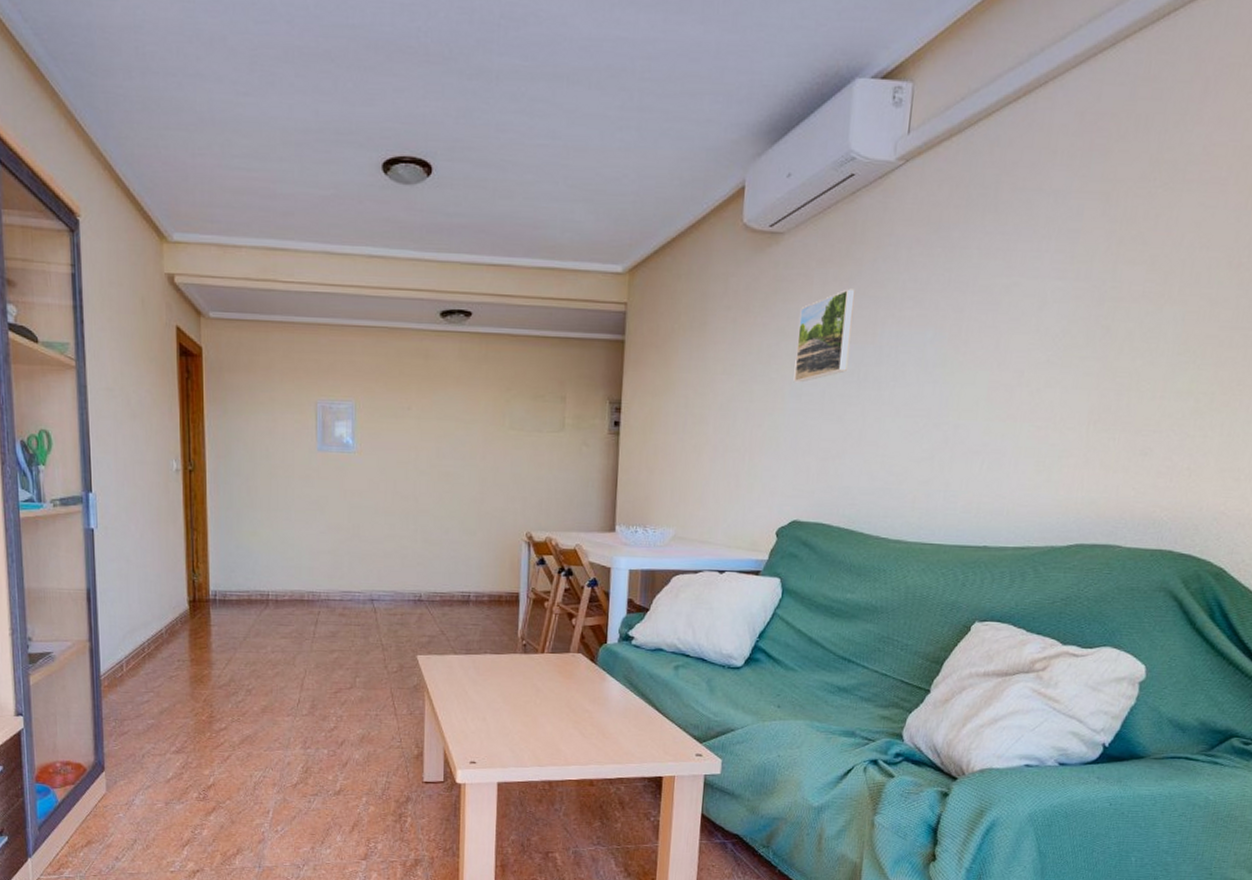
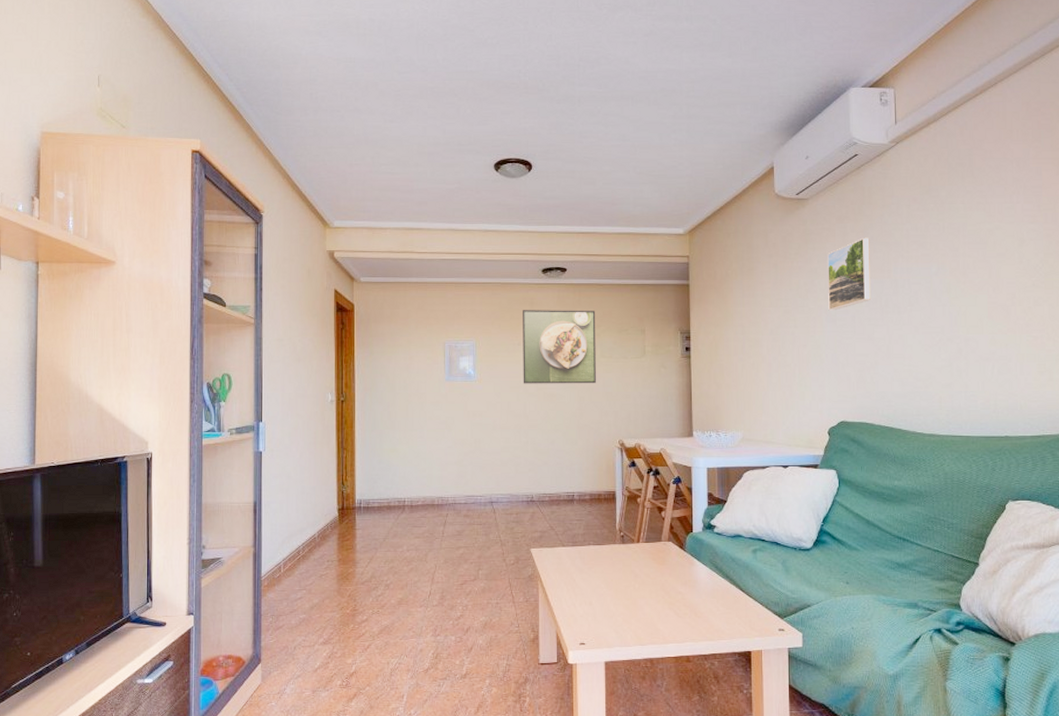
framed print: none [413,364,506,462] -> present [523,310,596,384]

